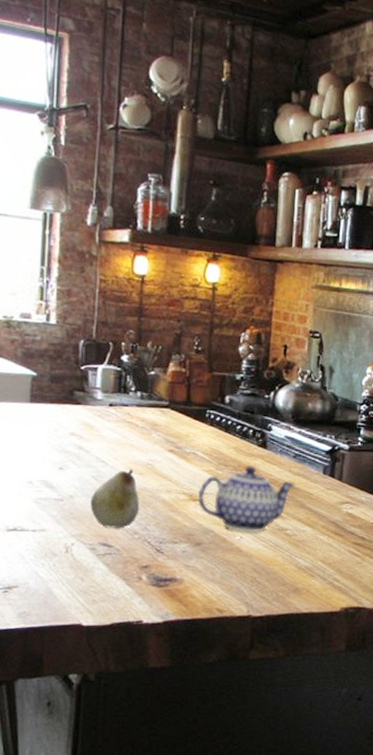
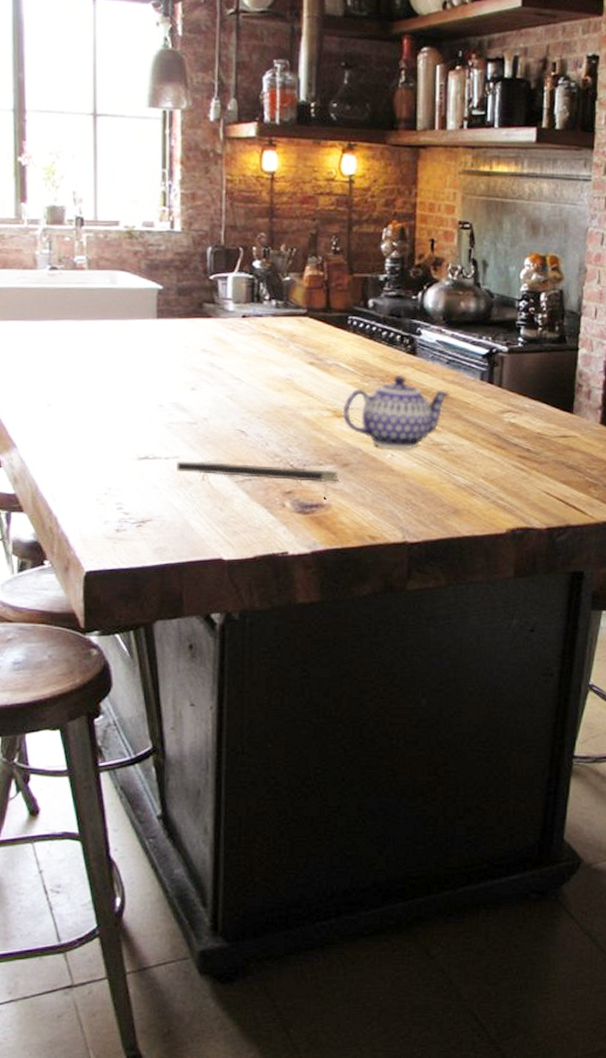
notepad: none [43,534,193,575] -> present [177,460,340,499]
fruit: present [90,468,140,528] -> none [226,385,280,451]

